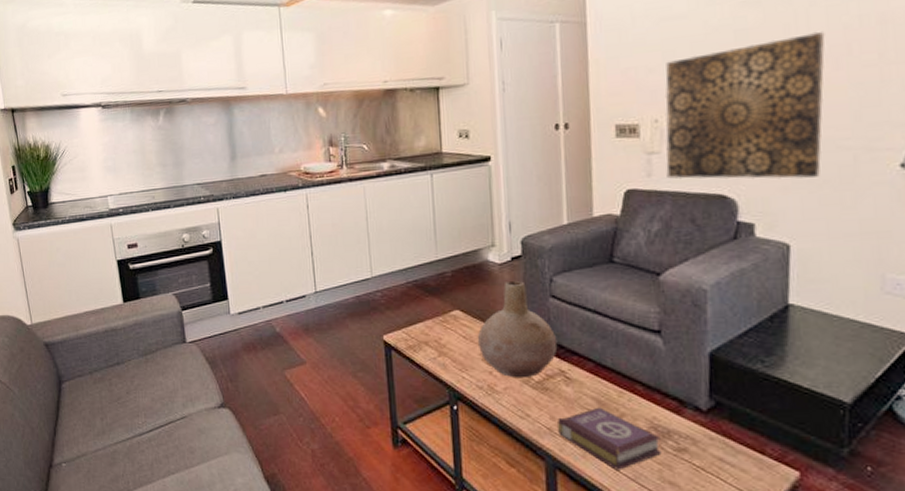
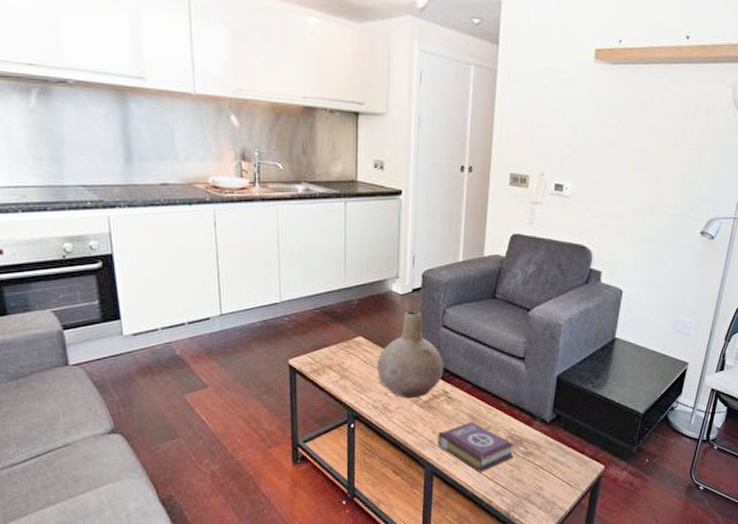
wall art: present [665,31,825,180] -> none [544,113,670,236]

